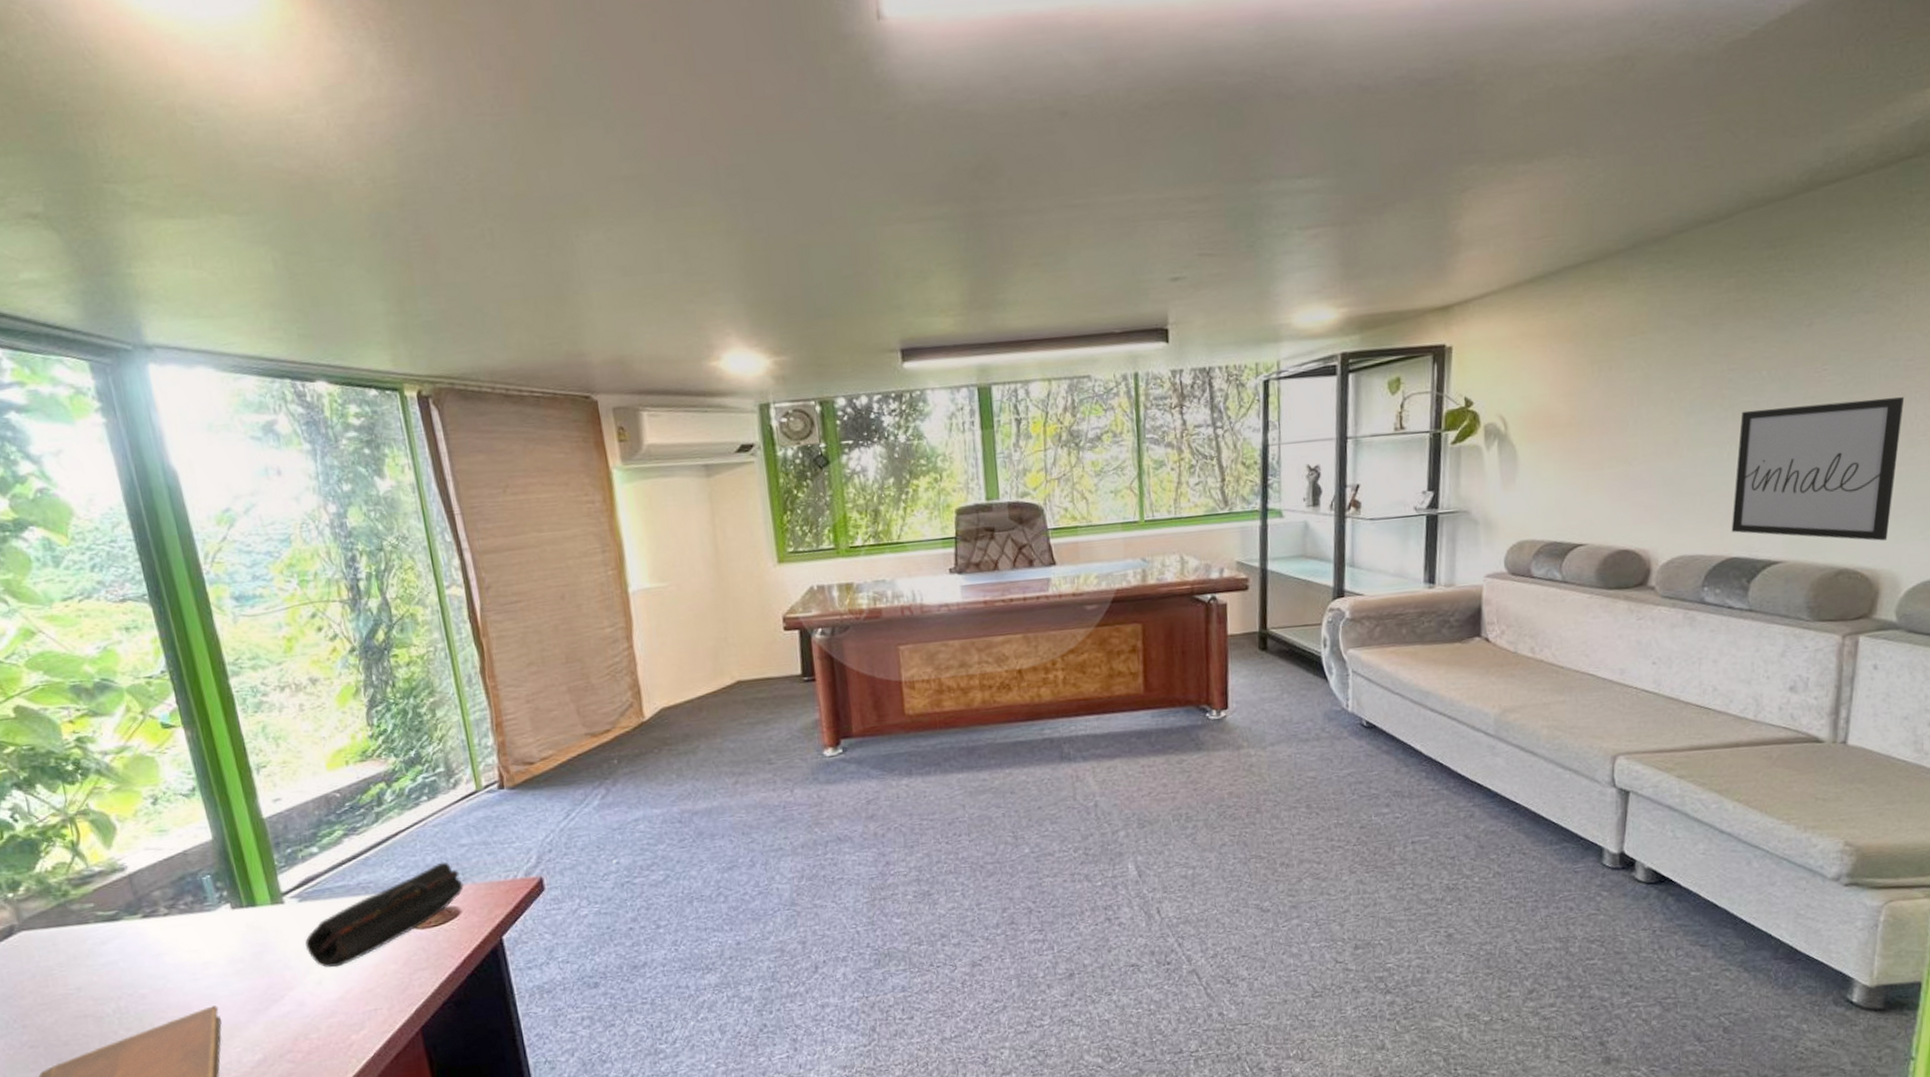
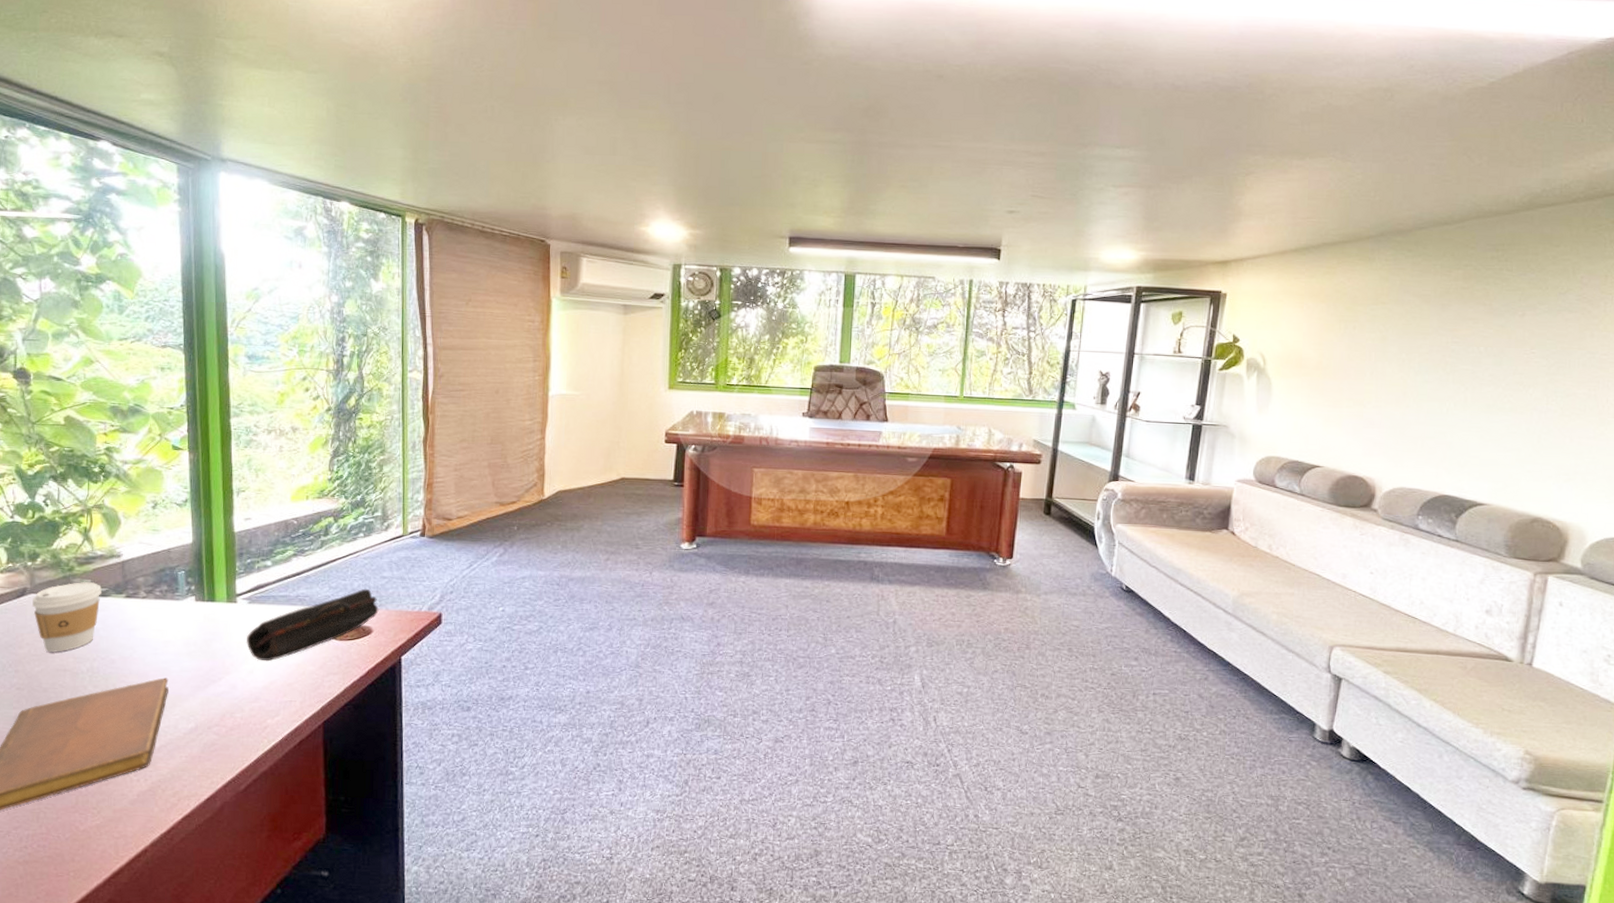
coffee cup: none [24,906,113,998] -> present [32,582,102,652]
wall art: present [1731,397,1905,541] -> none [1445,377,1598,499]

